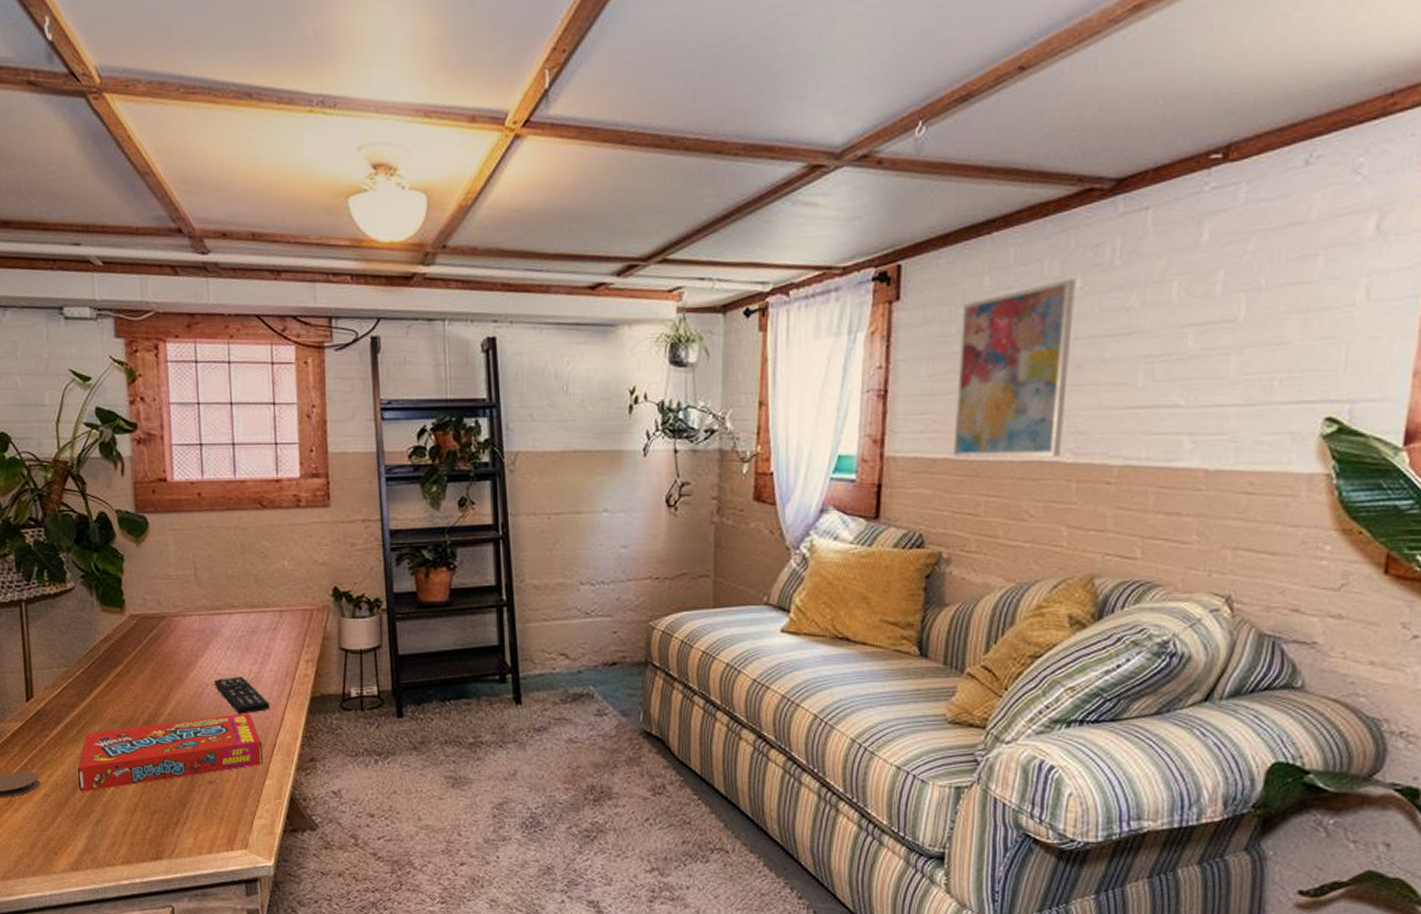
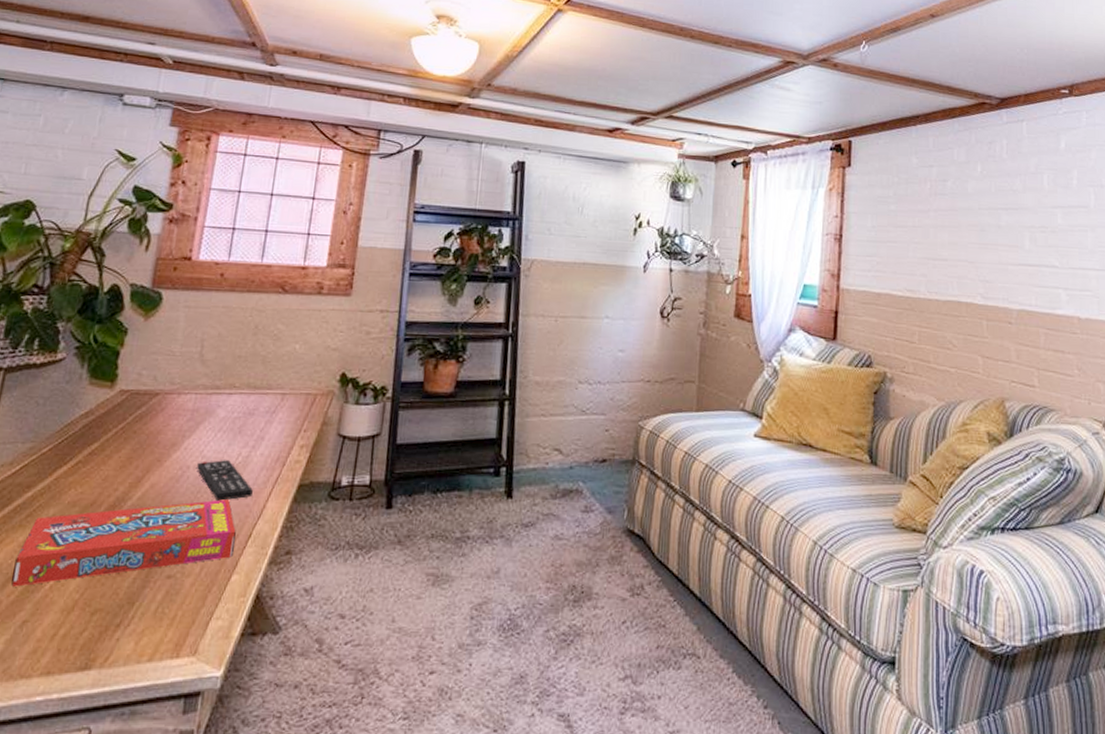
wall art: present [952,278,1076,458] -> none [892,164,977,299]

